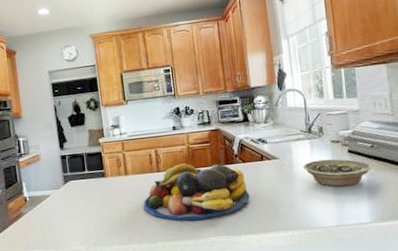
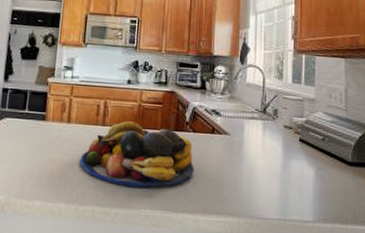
bowl: present [303,159,372,187] -> none [253,143,321,177]

